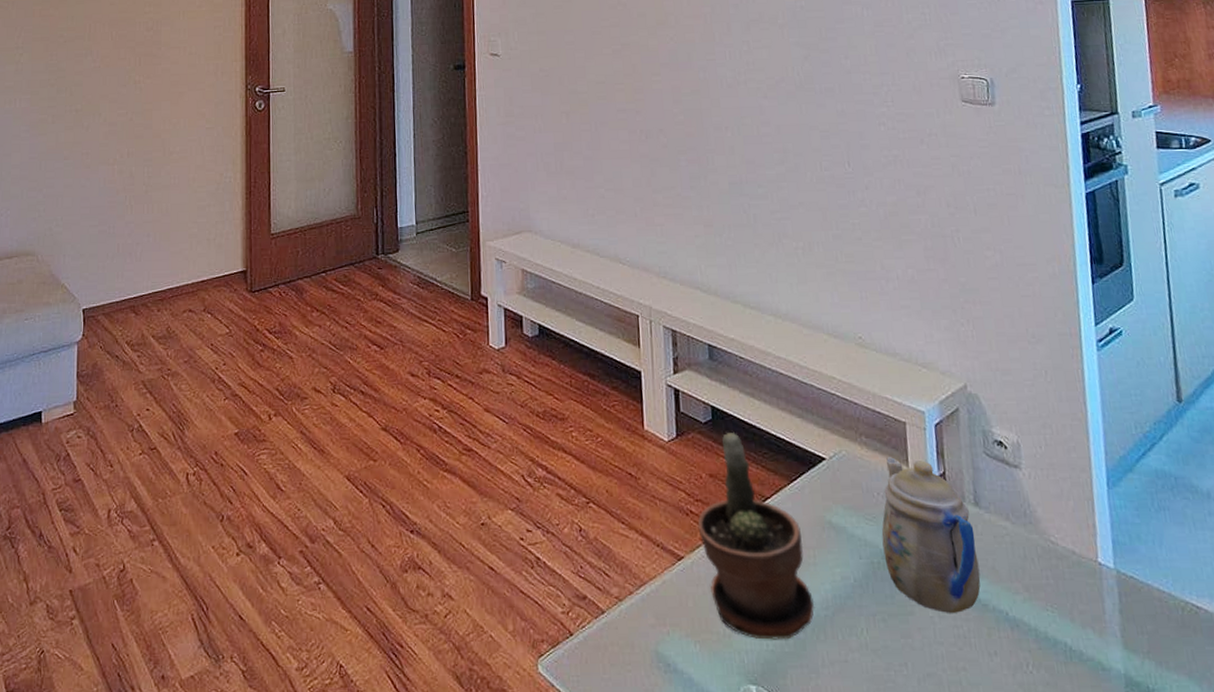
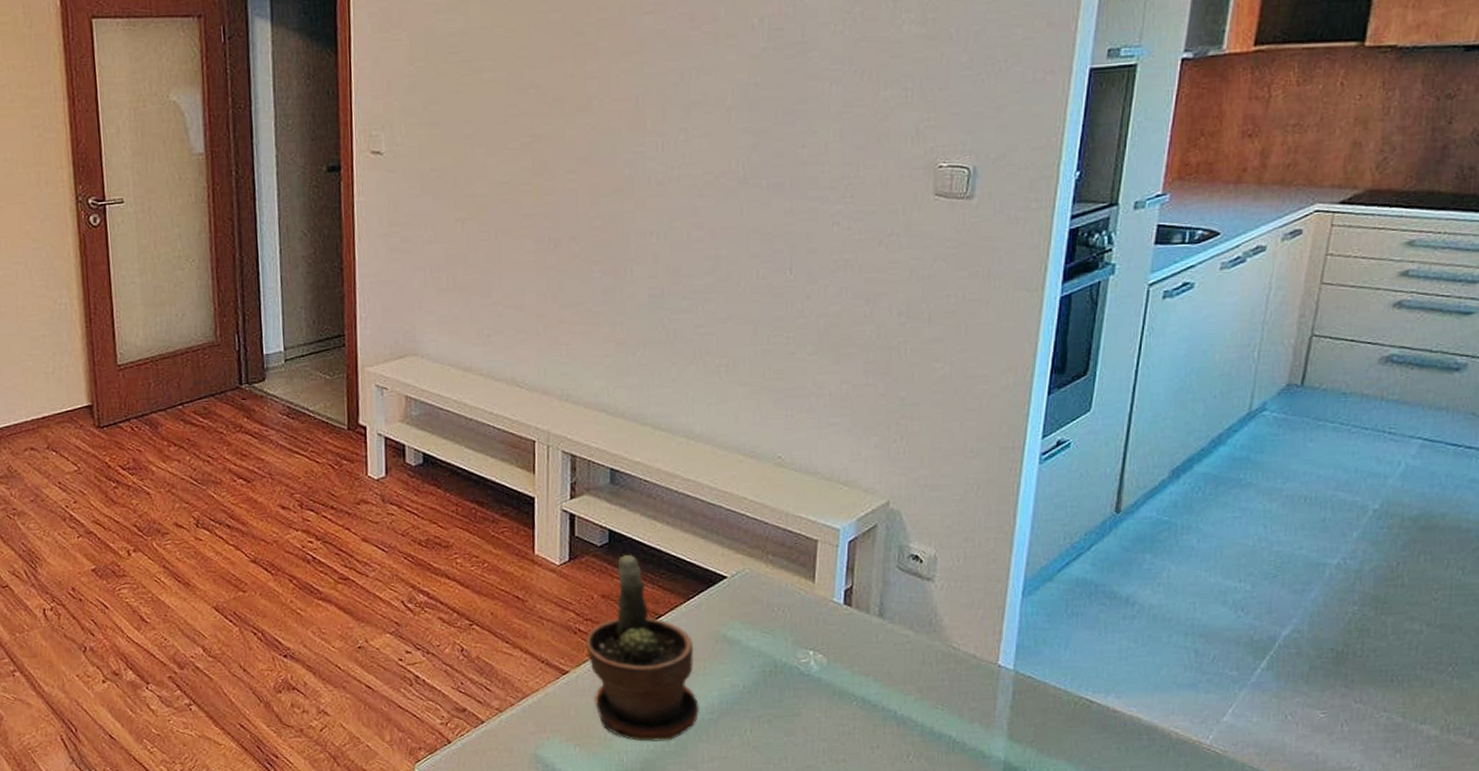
teapot: present [881,457,981,613] -> none [777,574,874,714]

